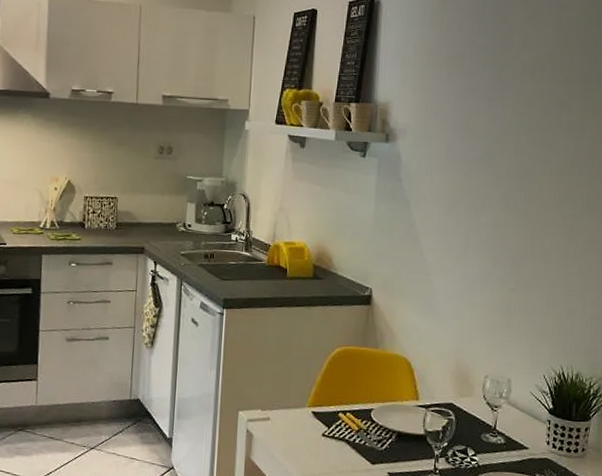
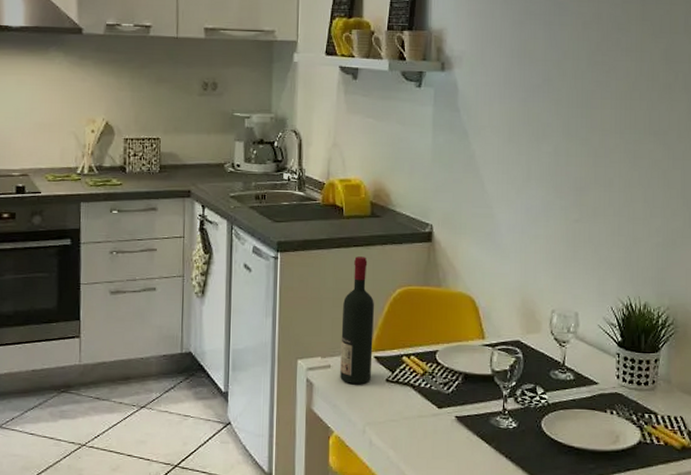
wine bottle: none [278,316,314,437] -> present [340,256,375,384]

